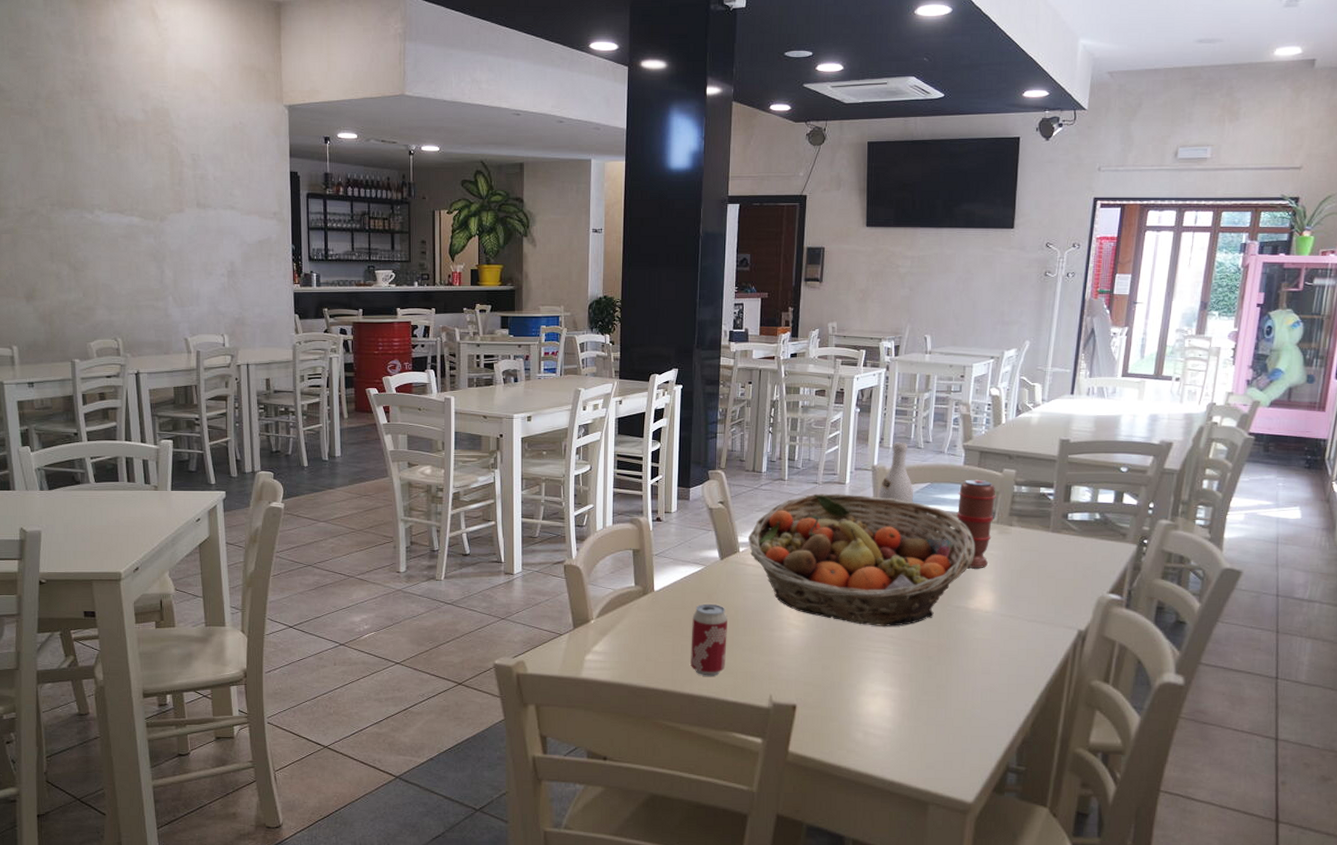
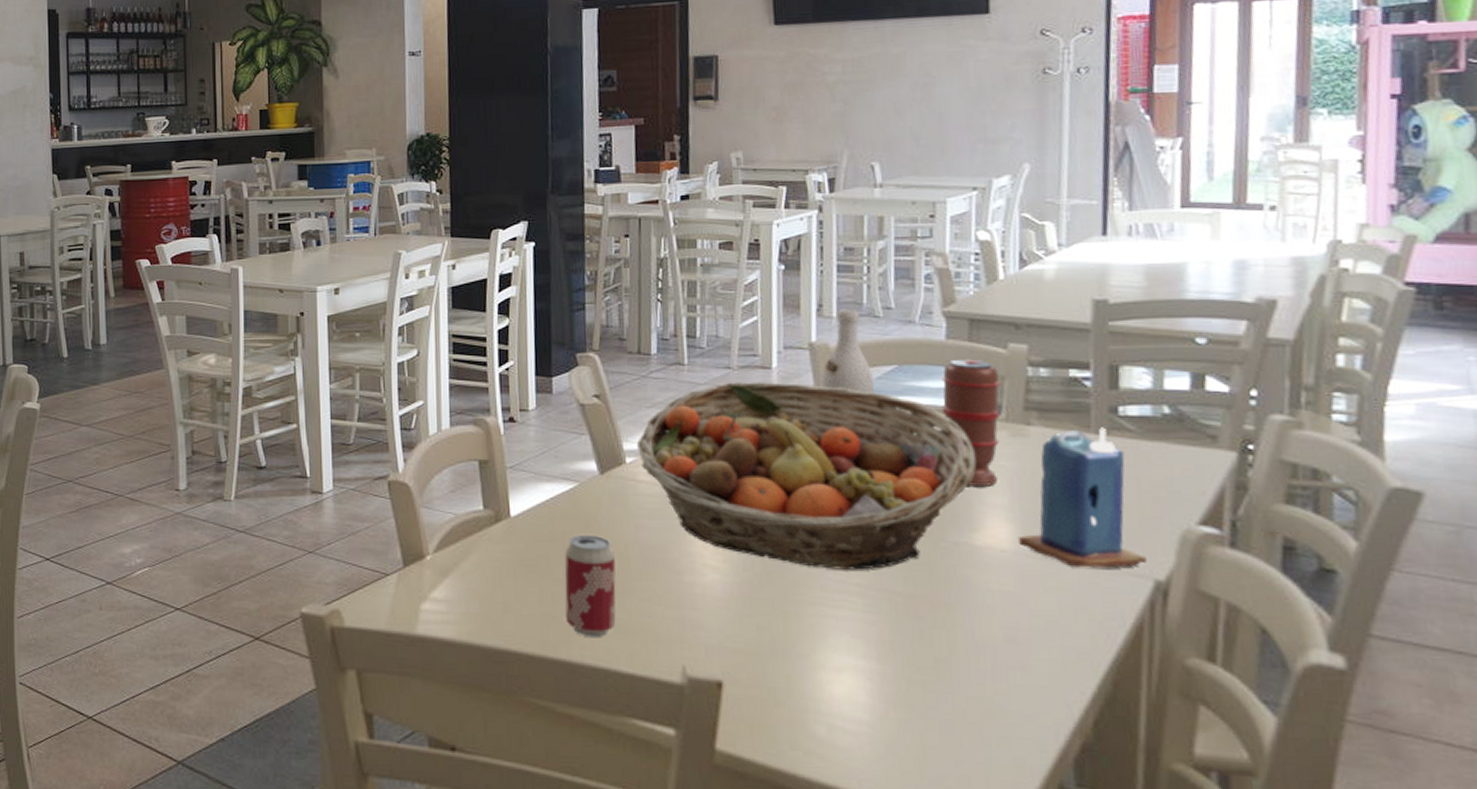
candle: none [996,528,1075,623] -> present [1017,427,1147,568]

